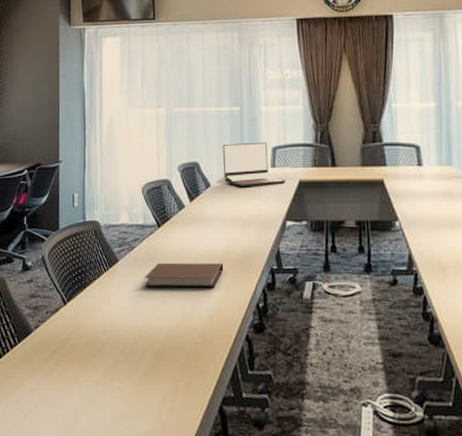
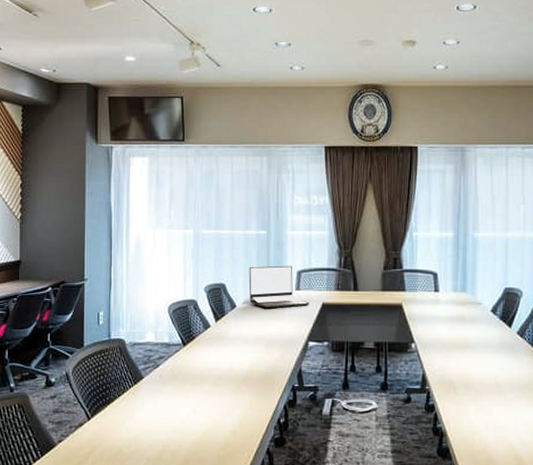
notebook: present [144,262,224,288] -> none [168,380,247,404]

